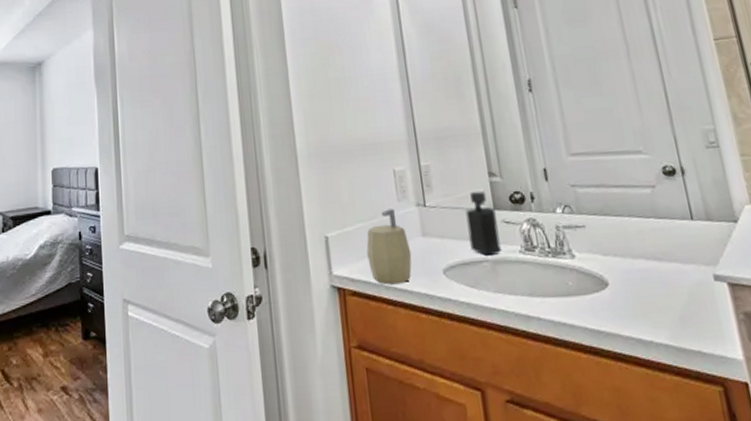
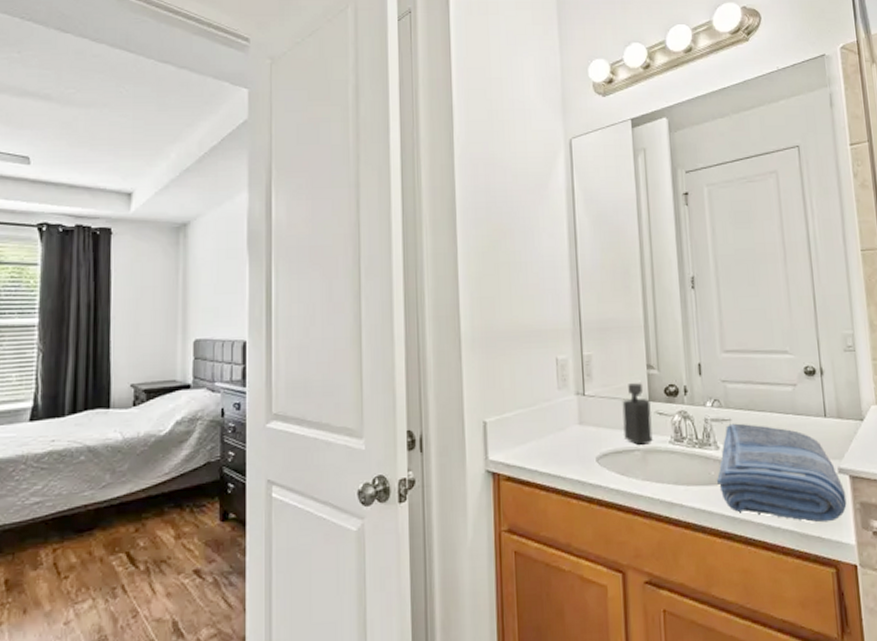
soap dispenser: present [366,208,412,285] -> none [524,396,568,471]
towel: none [574,229,729,336] -> present [716,423,847,523]

